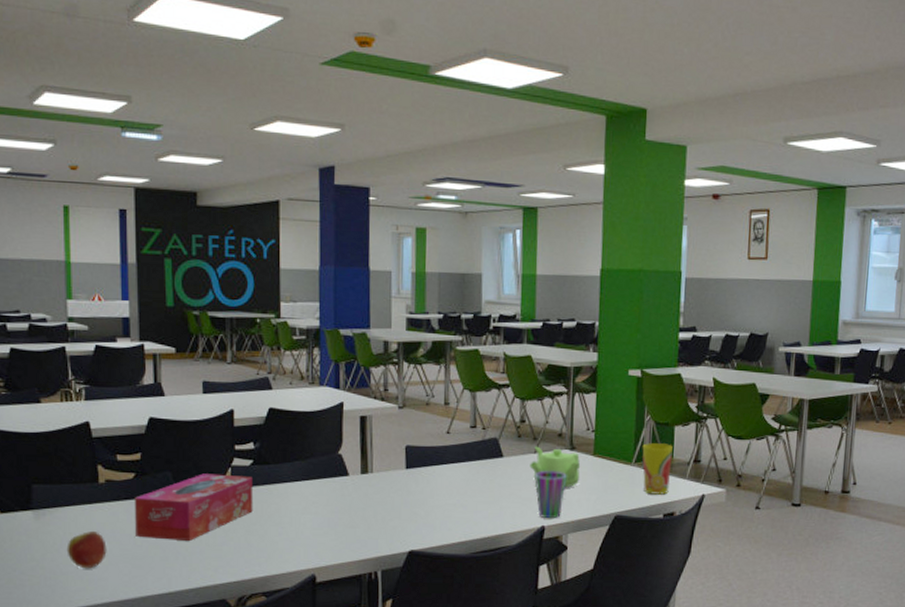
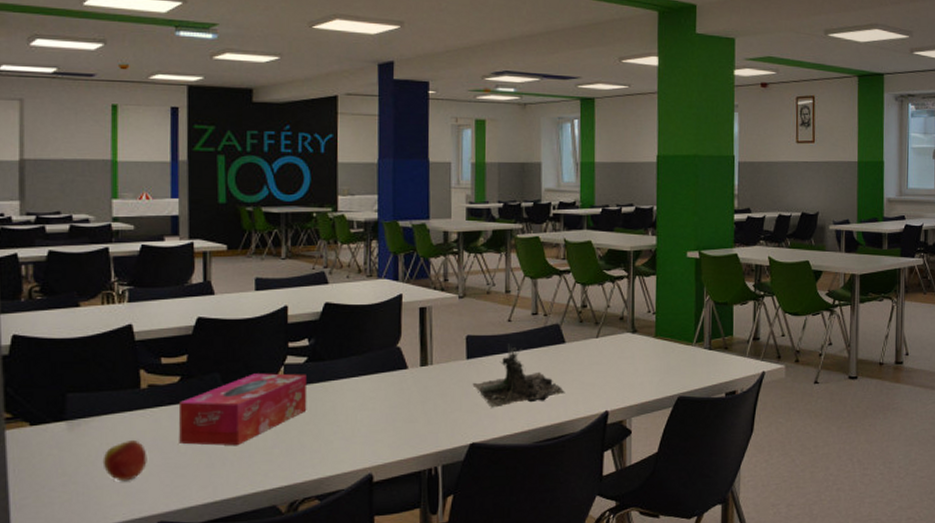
plant: none [411,455,502,517] -> present [472,343,565,408]
teapot: present [530,446,581,488] -> none [592,330,643,371]
cup: present [534,470,567,518] -> none [597,354,629,402]
cup: present [642,443,673,495] -> none [702,323,732,374]

